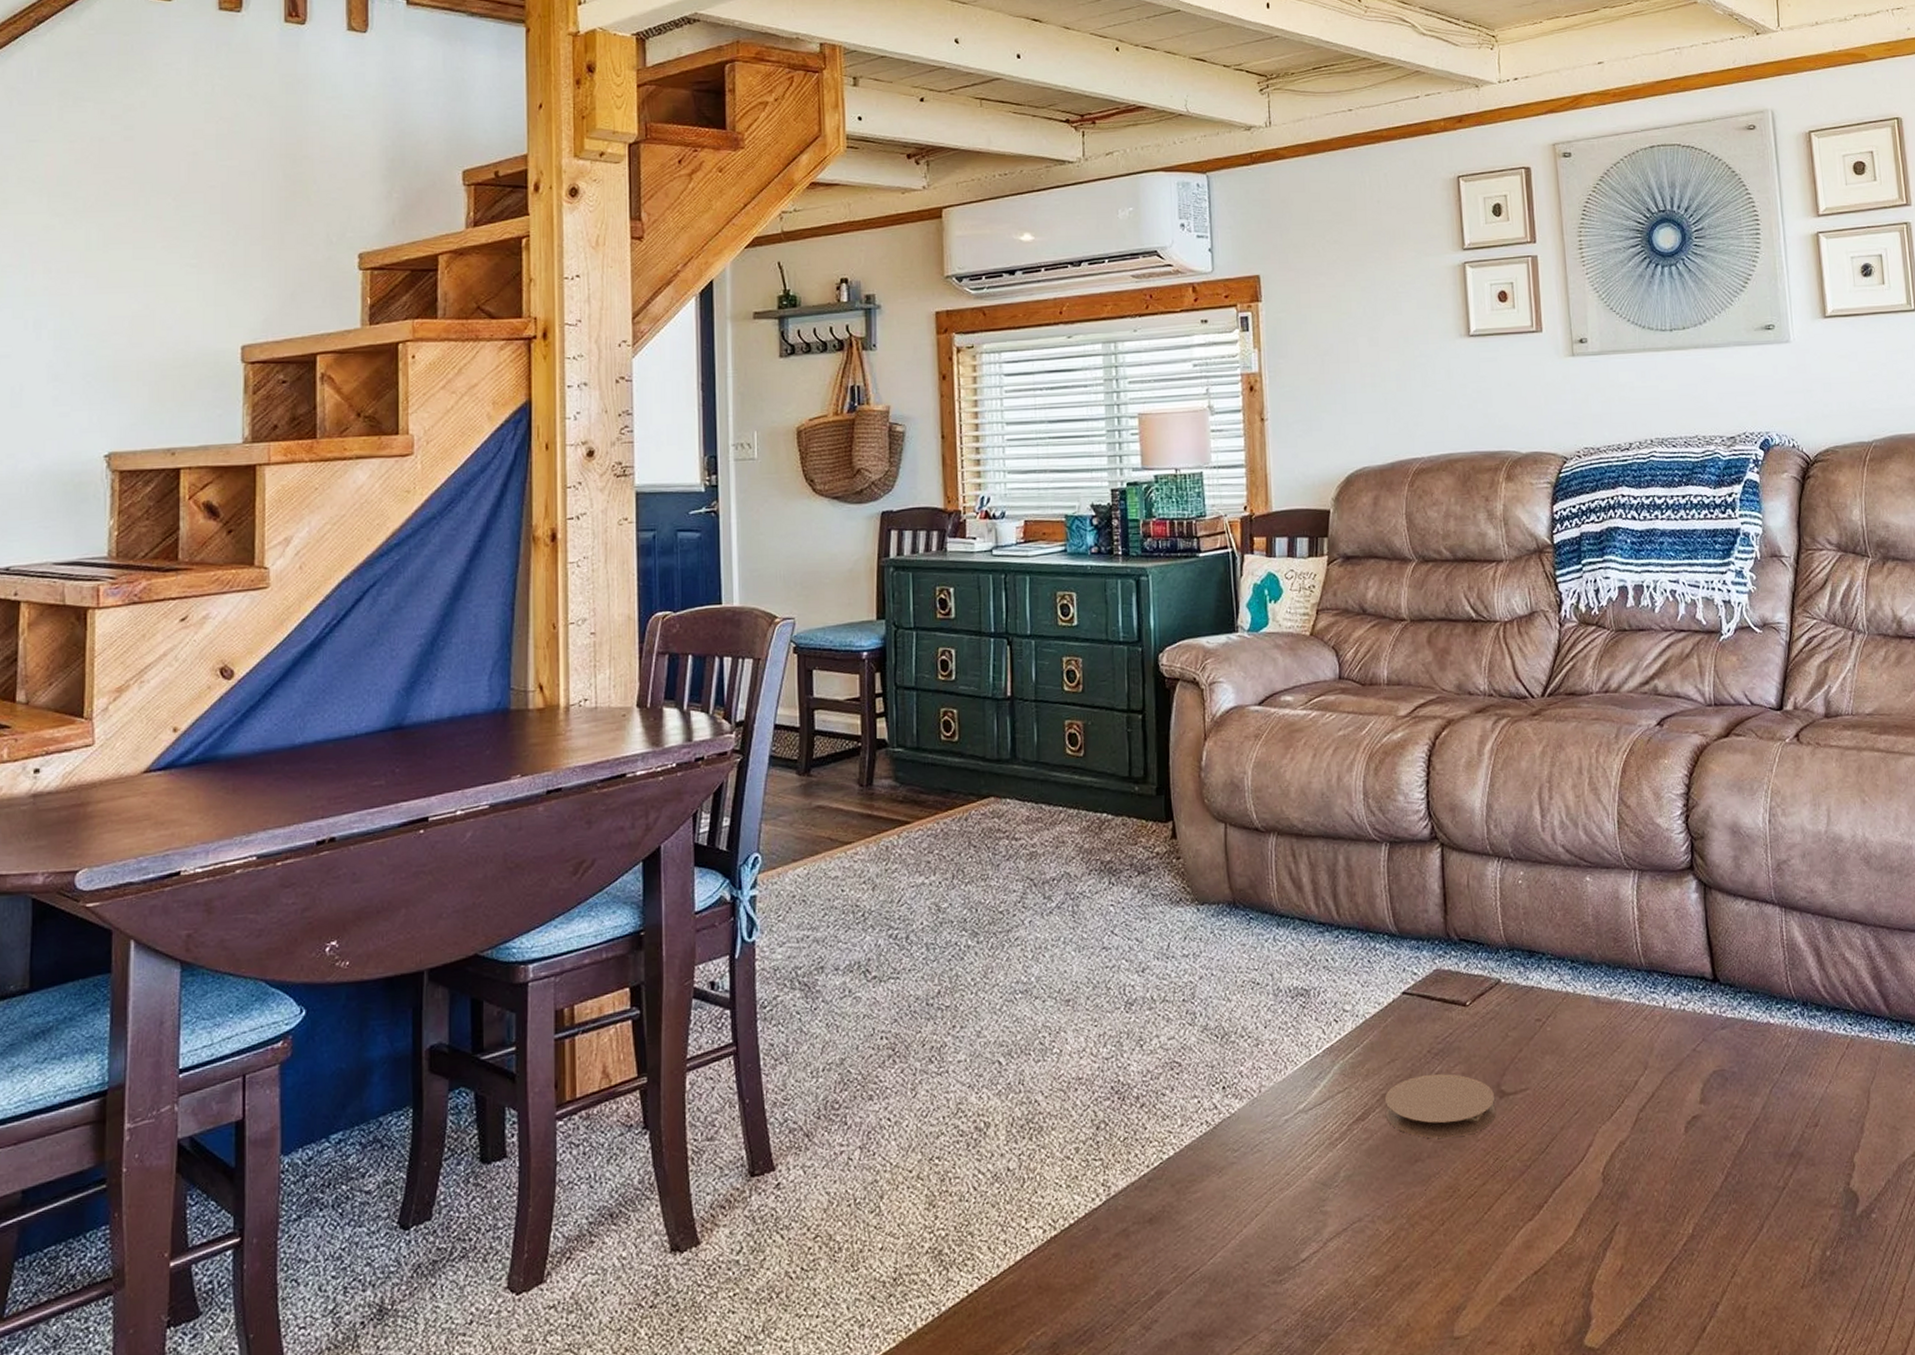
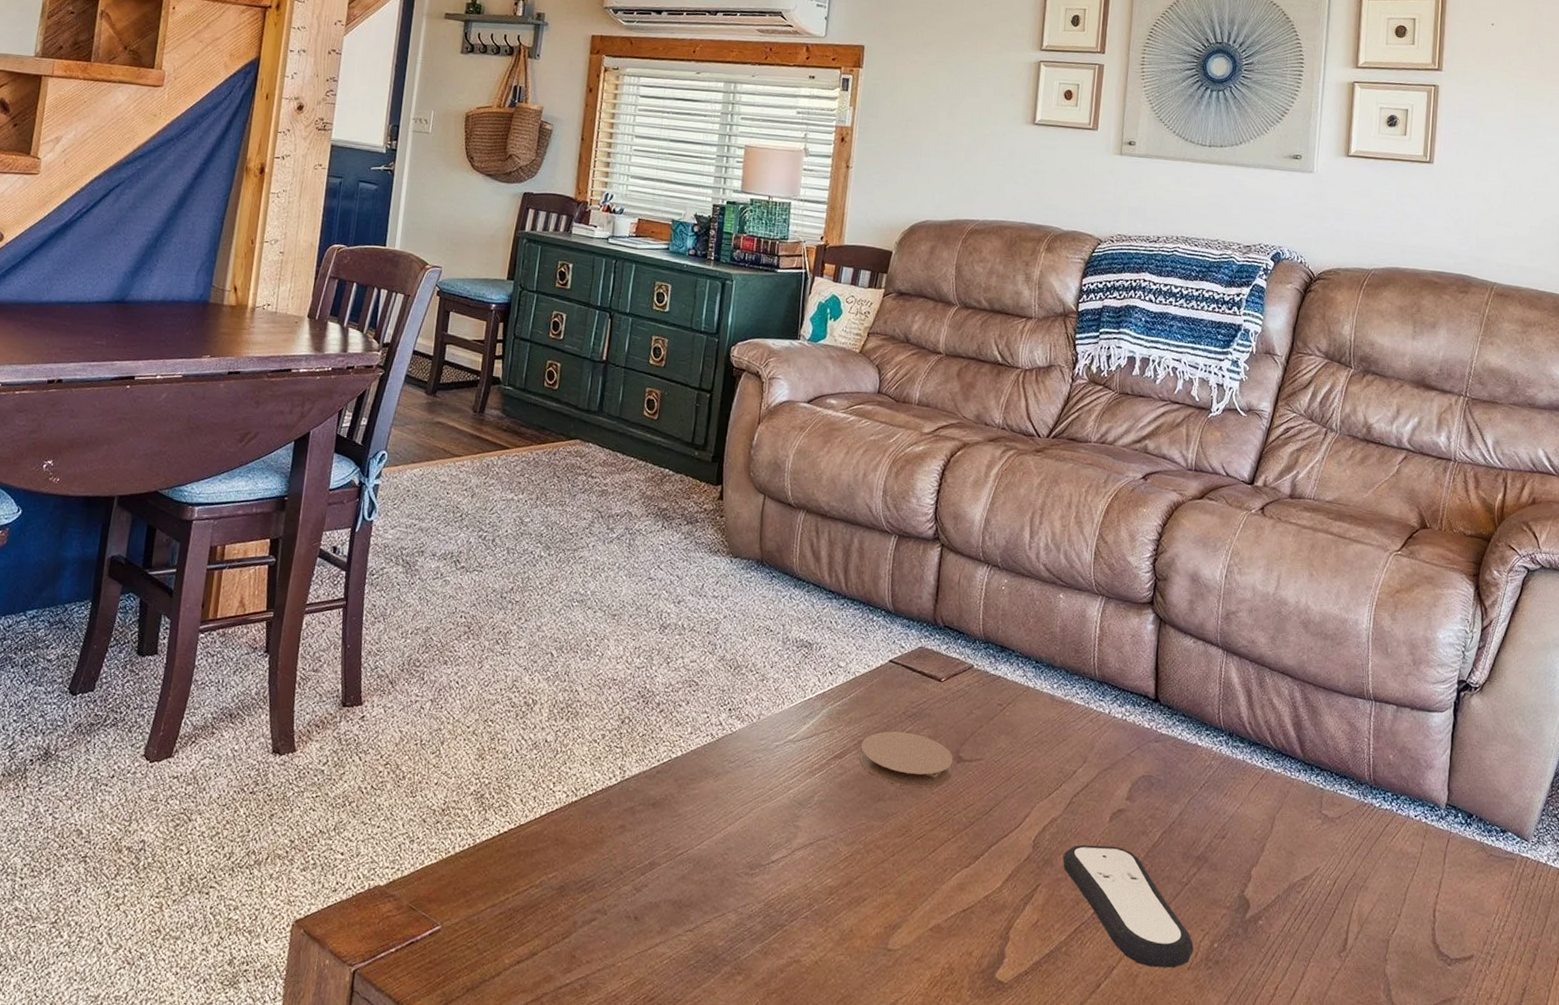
remote control: none [1639,1161,1804,1294] -> present [1062,844,1194,968]

